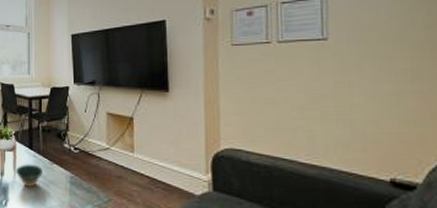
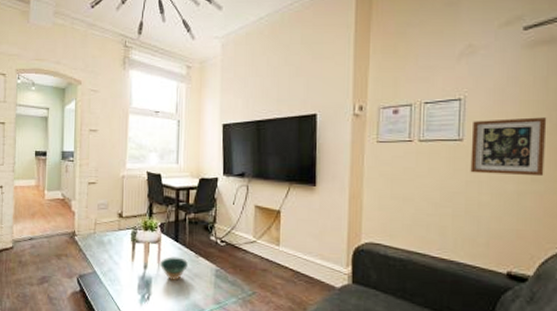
picture frame: none [337,11,427,75] -> present [470,117,547,177]

